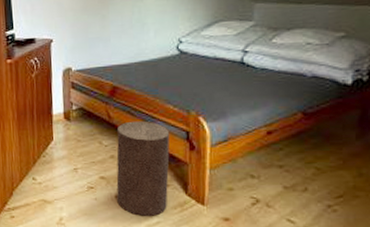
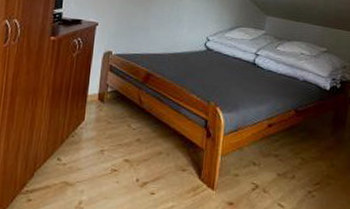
stool: present [116,121,170,216] -> none [137,107,192,200]

